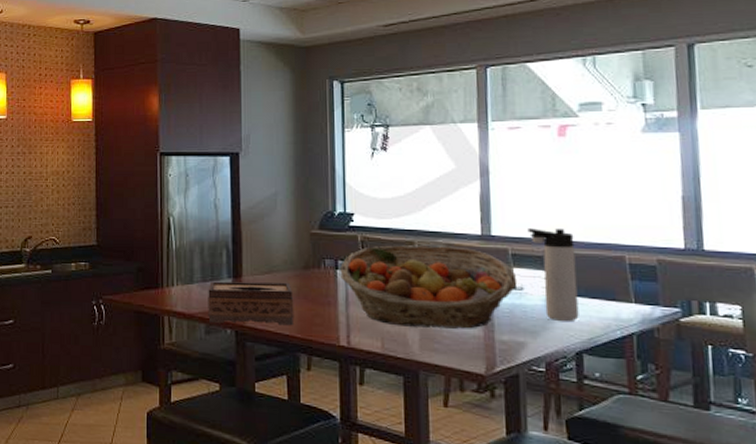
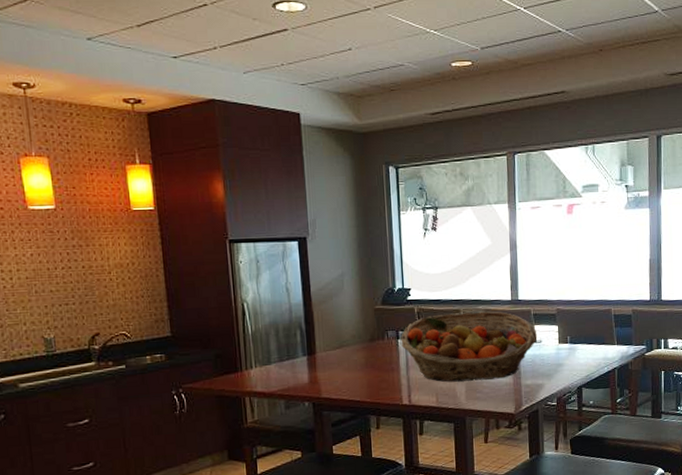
tissue box: present [208,281,294,326] -> none [285,354,364,398]
thermos bottle: present [527,228,579,321] -> none [545,291,580,364]

